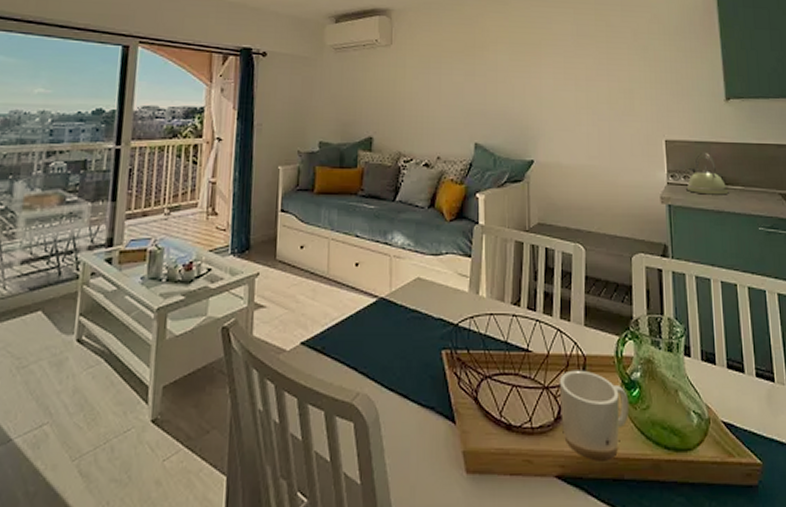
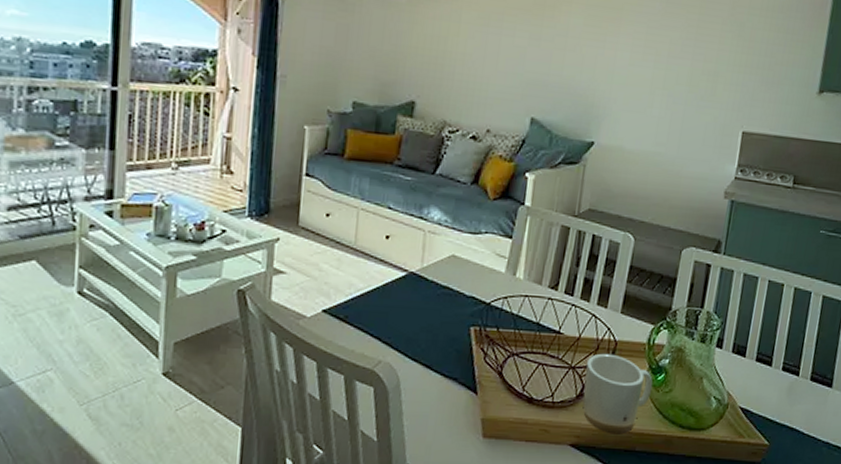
kettle: present [686,153,729,195] -> none [754,148,798,195]

